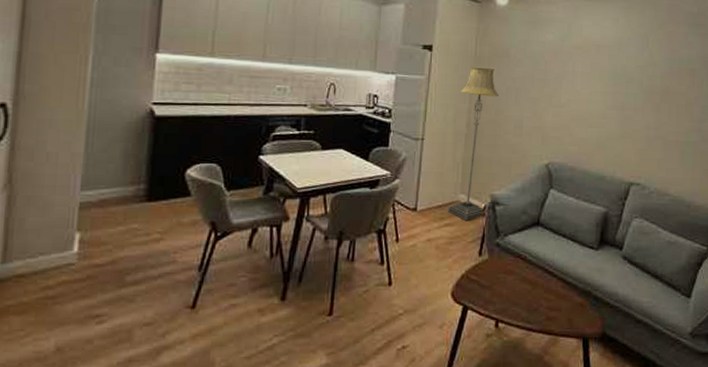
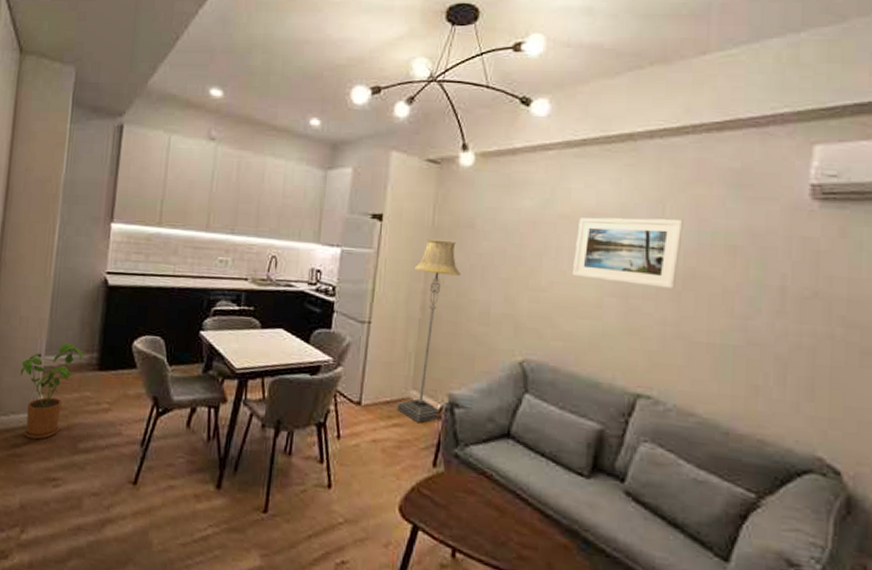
house plant: none [50,176,130,279] -> present [20,342,85,440]
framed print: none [585,48,661,102] -> present [573,217,683,289]

